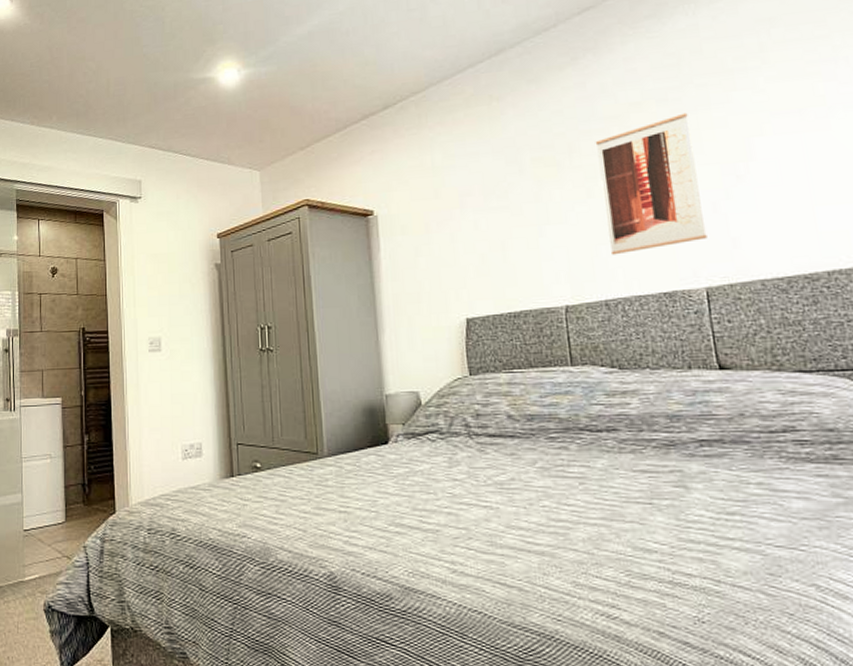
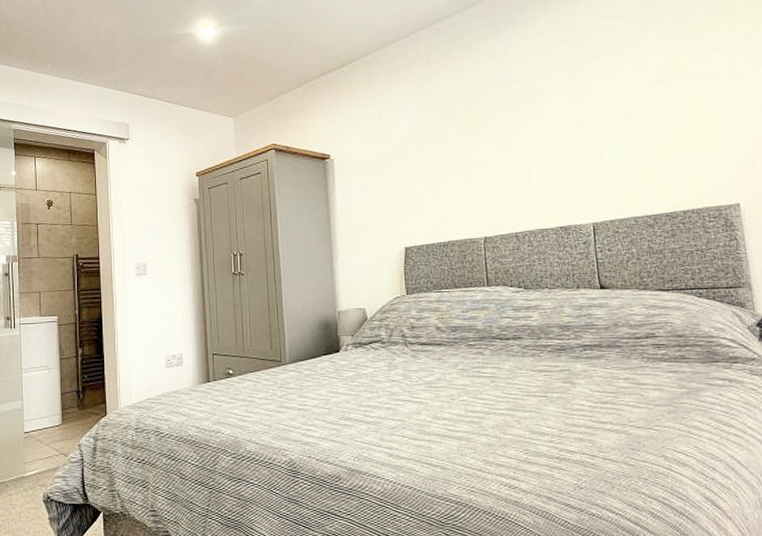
wall art: present [595,112,708,255] -> none [511,79,595,196]

